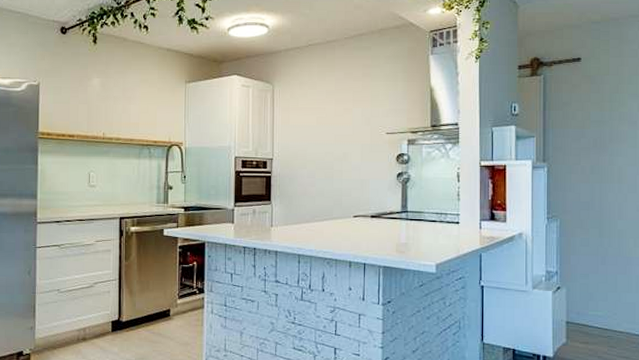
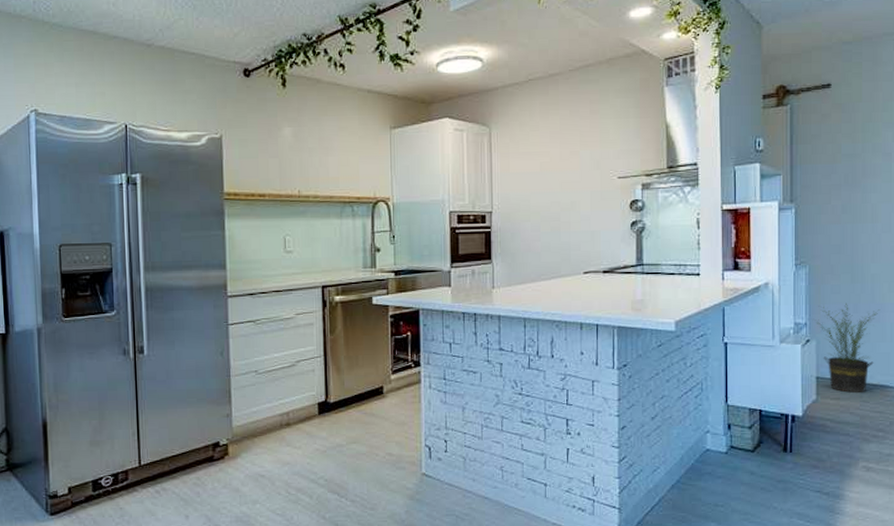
potted plant: none [566,255,627,339] -> present [816,303,880,394]

